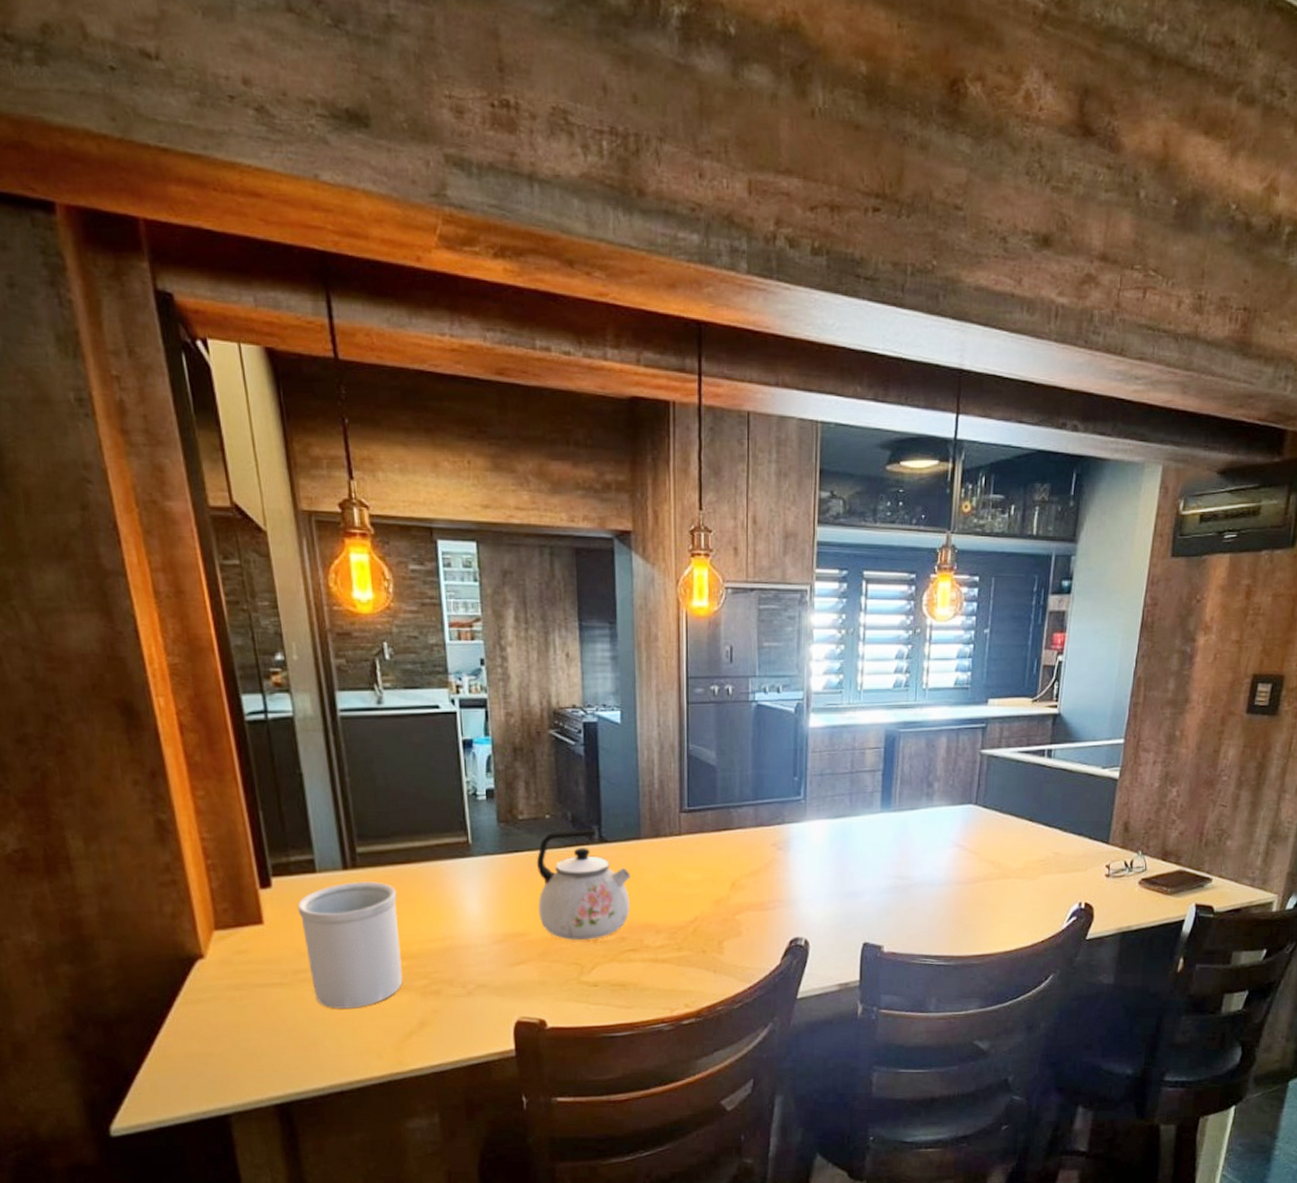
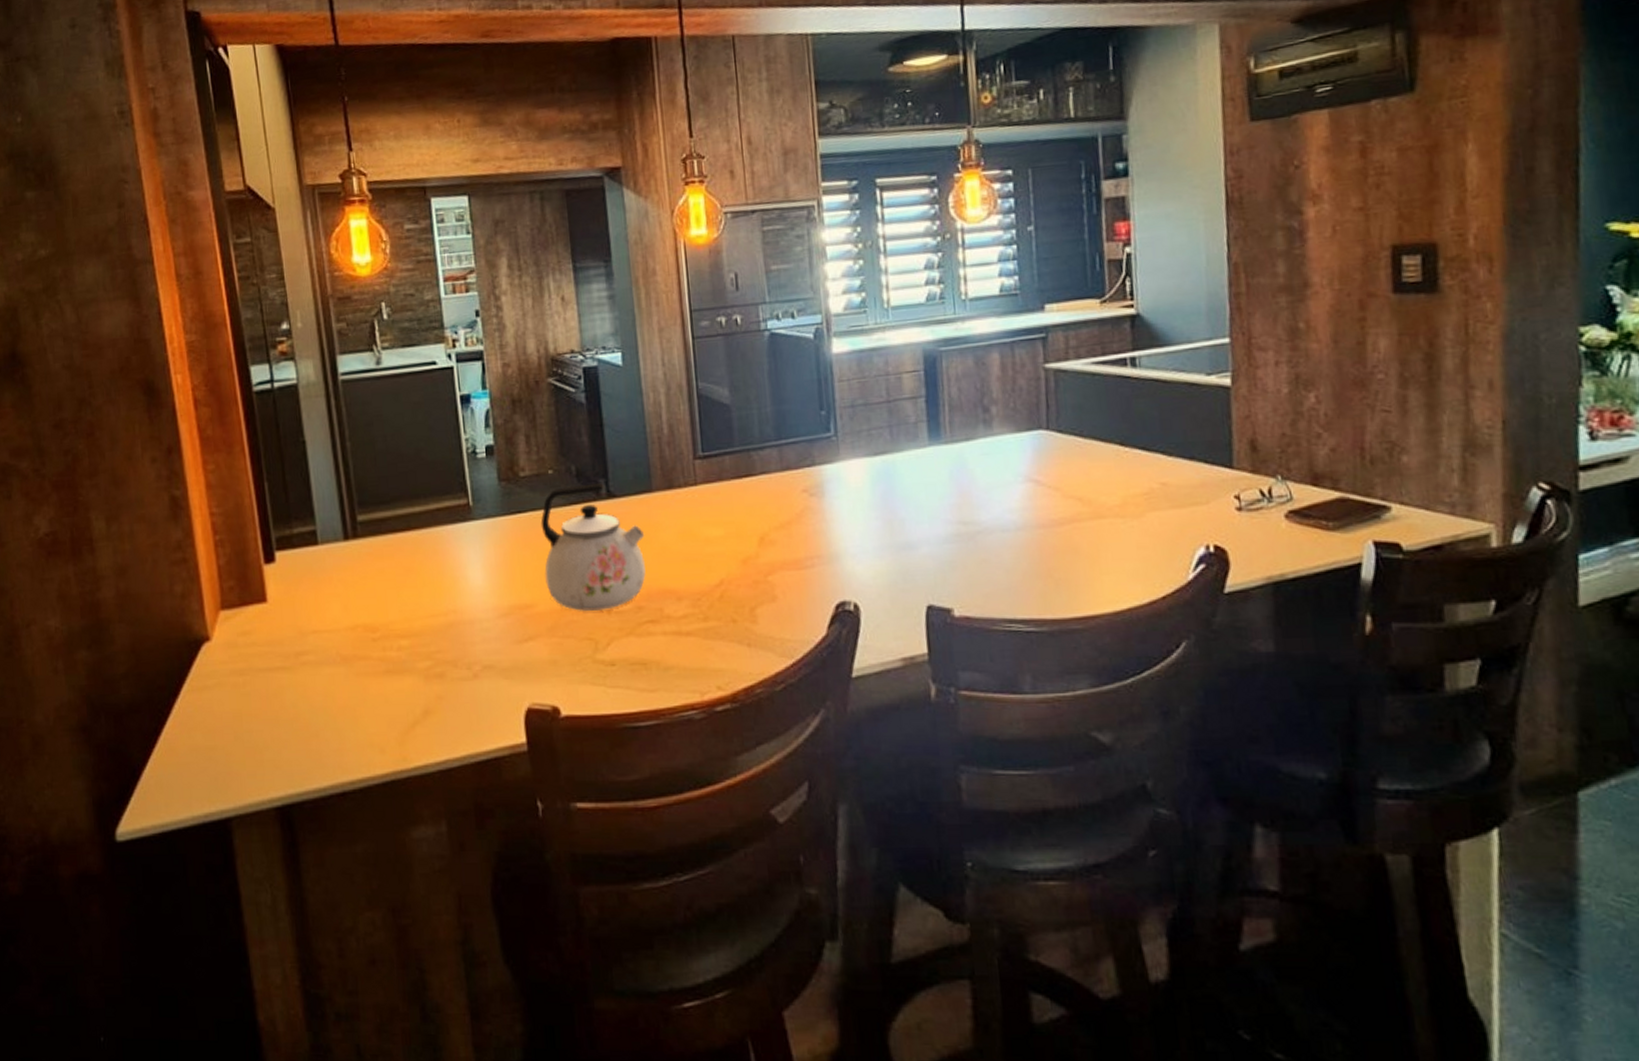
utensil holder: present [297,881,403,1009] -> none [299,552,405,696]

